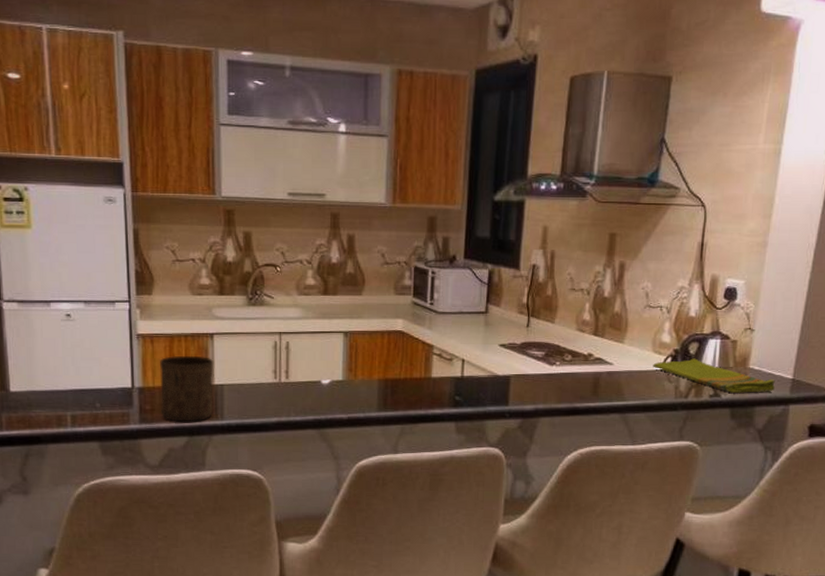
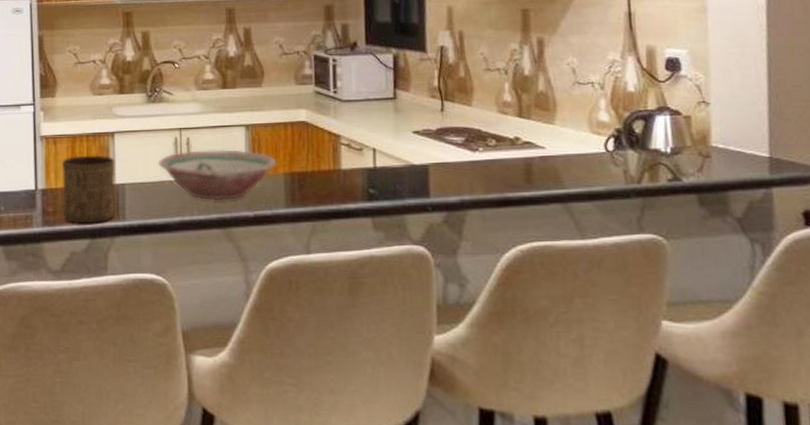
bowl: none [257,354,373,403] -> present [158,149,277,200]
dish towel: present [653,358,775,393] -> none [593,138,749,176]

